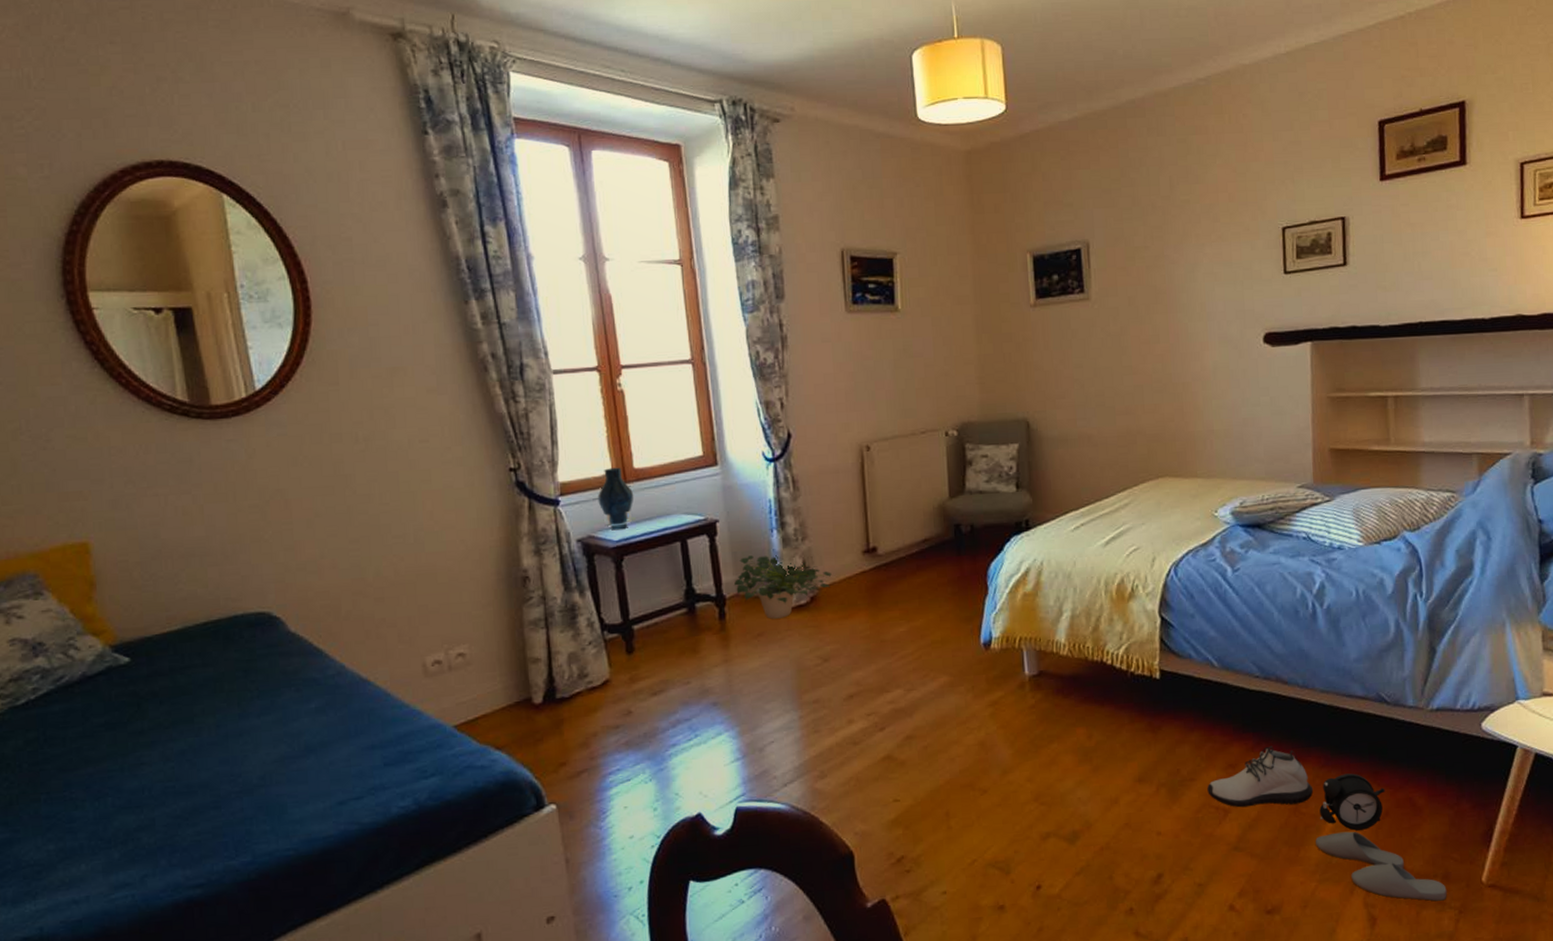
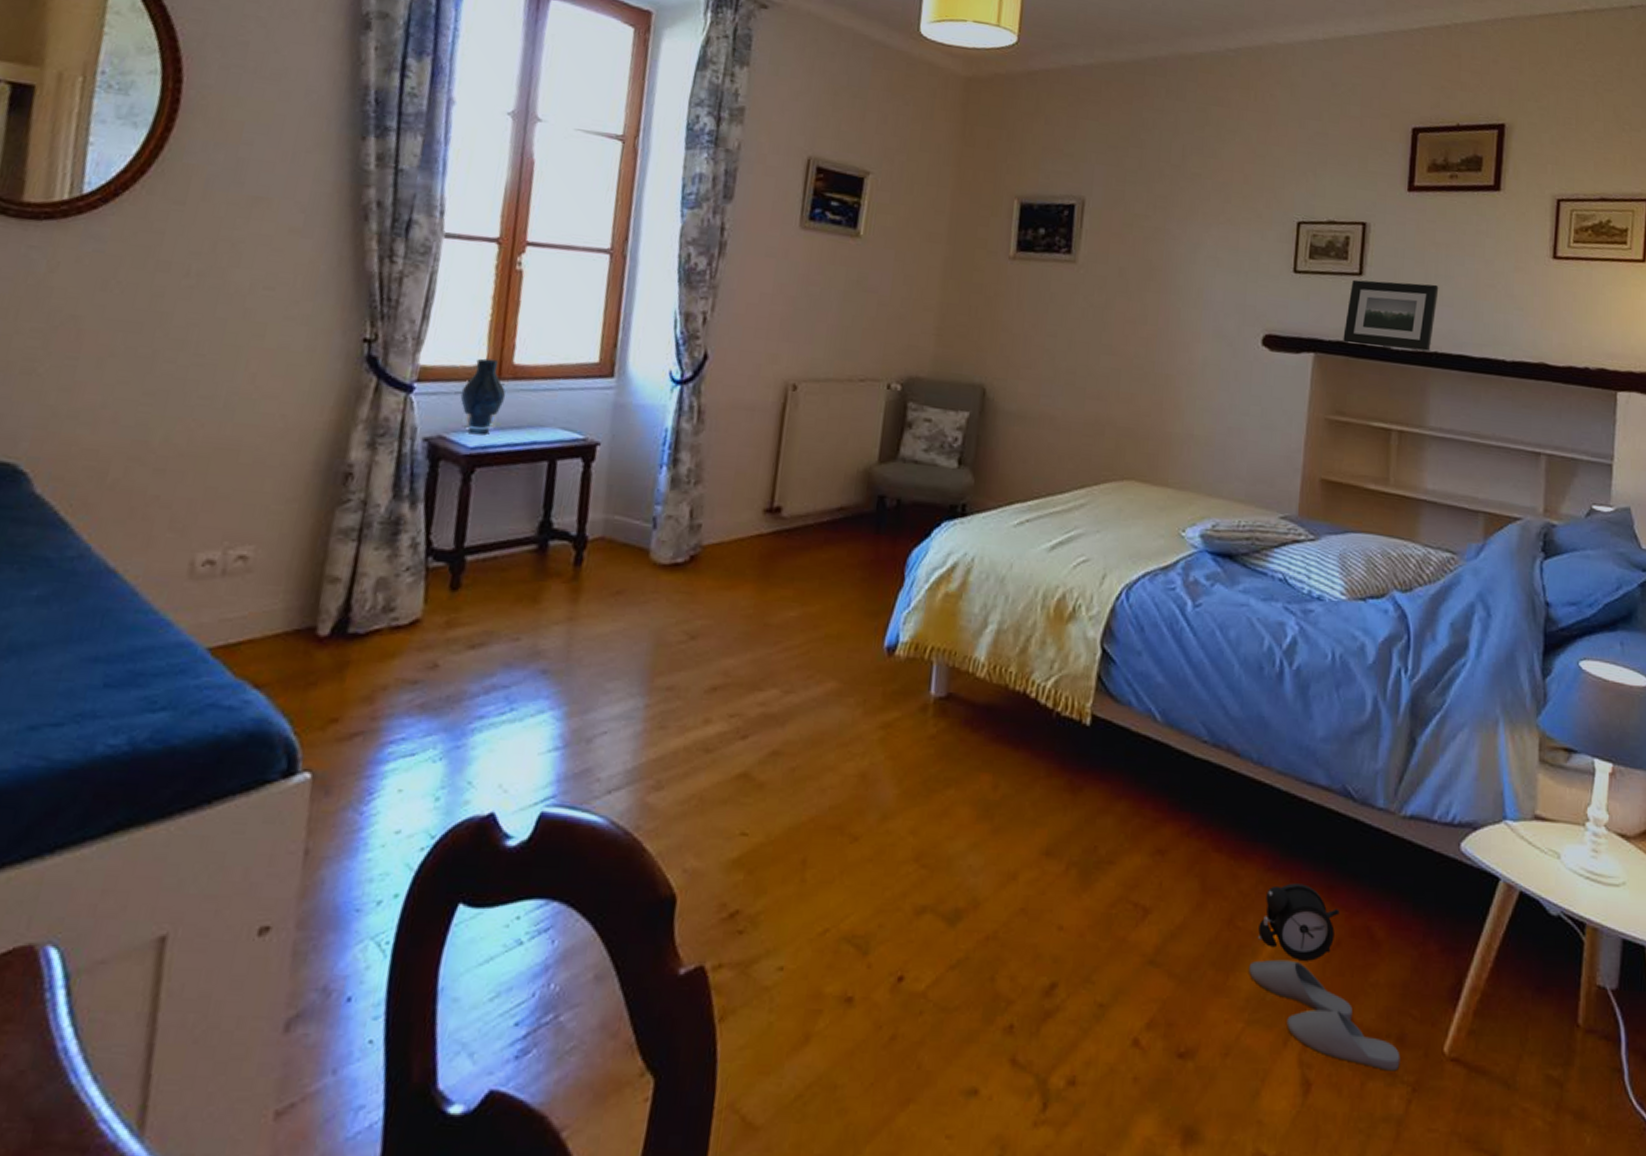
potted plant: present [734,555,832,619] -> none [602,492,722,576]
shoe: present [1207,746,1314,808] -> none [1127,833,1255,914]
picture frame: none [1335,261,1418,328] -> present [1343,279,1439,351]

